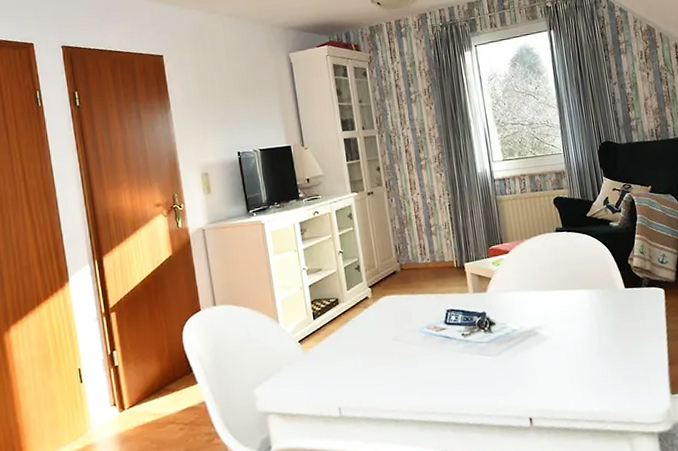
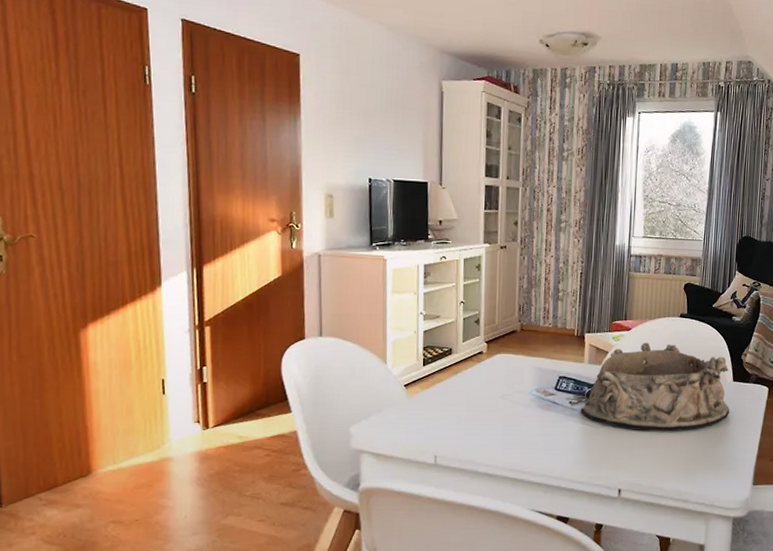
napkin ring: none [474,260,629,354] -> present [581,342,730,432]

